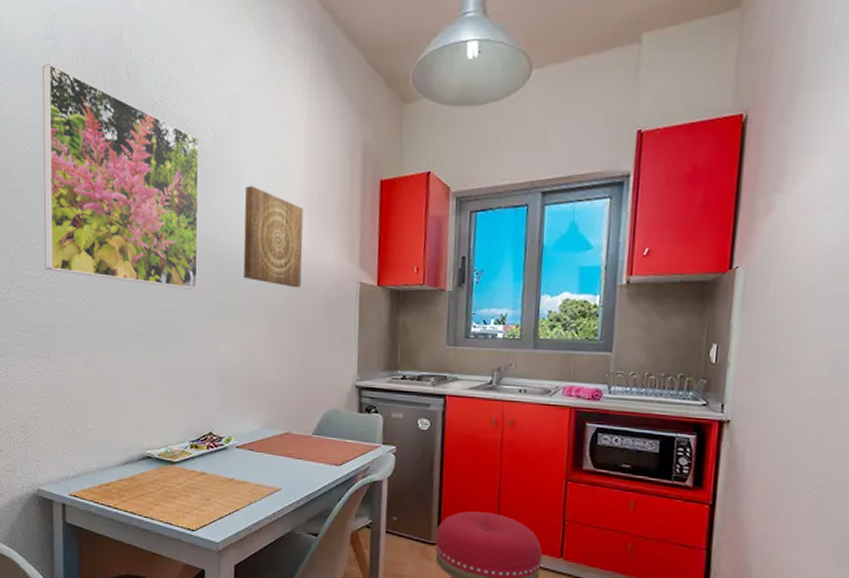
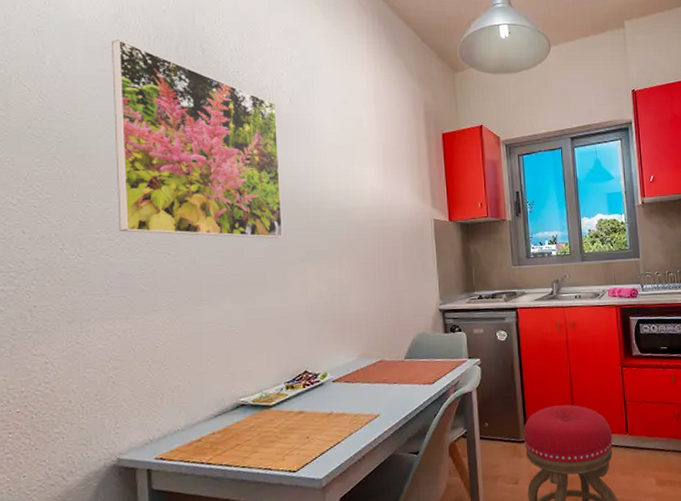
wall art: present [243,186,304,288] -> none [322,143,382,229]

